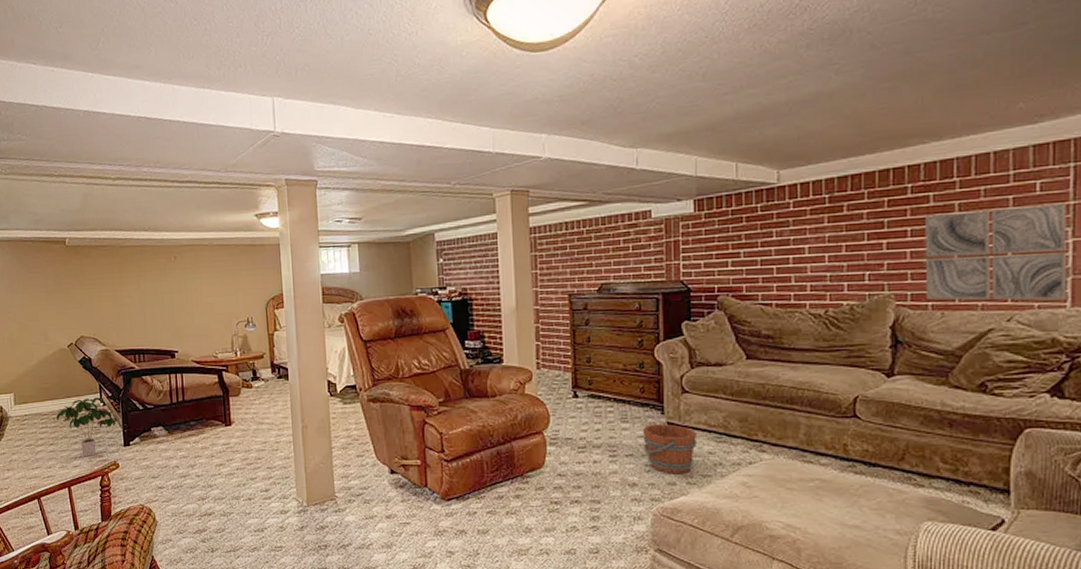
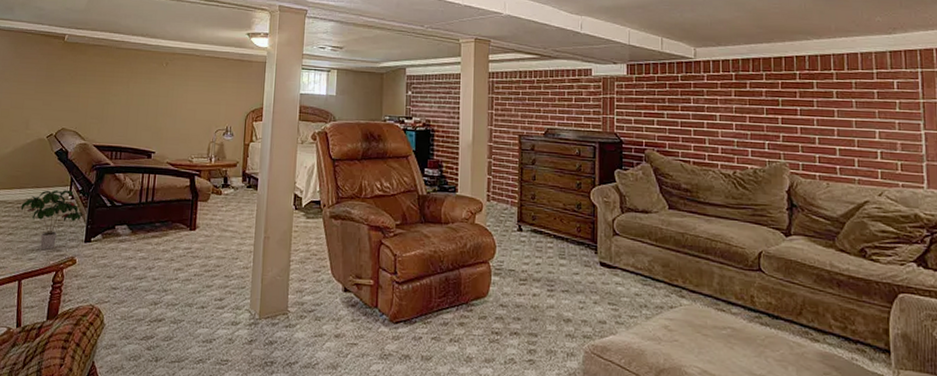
bucket: present [642,424,698,475] -> none [578,262,626,314]
wall art: present [925,204,1068,301] -> none [811,99,924,182]

